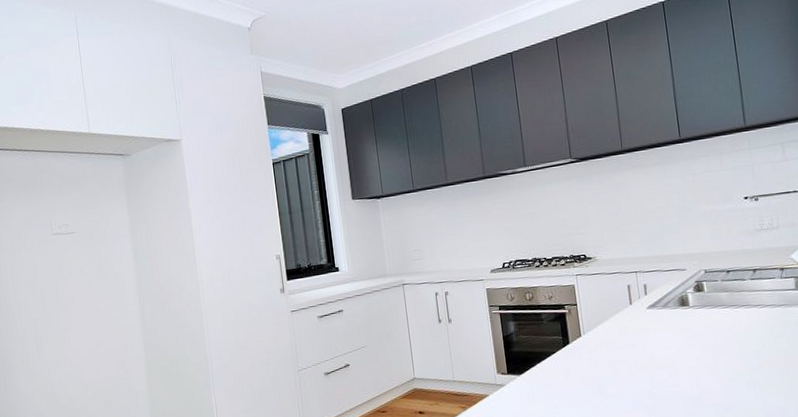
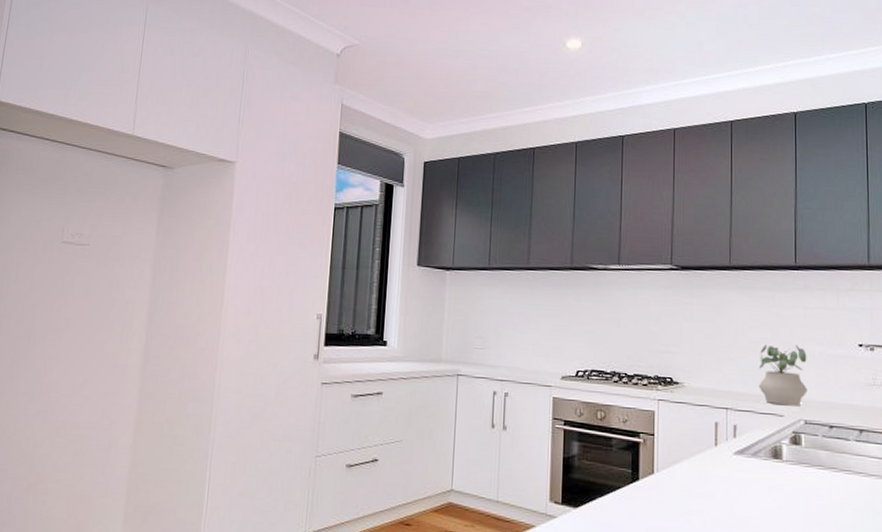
potted plant: none [658,207,704,261] -> present [758,344,808,406]

